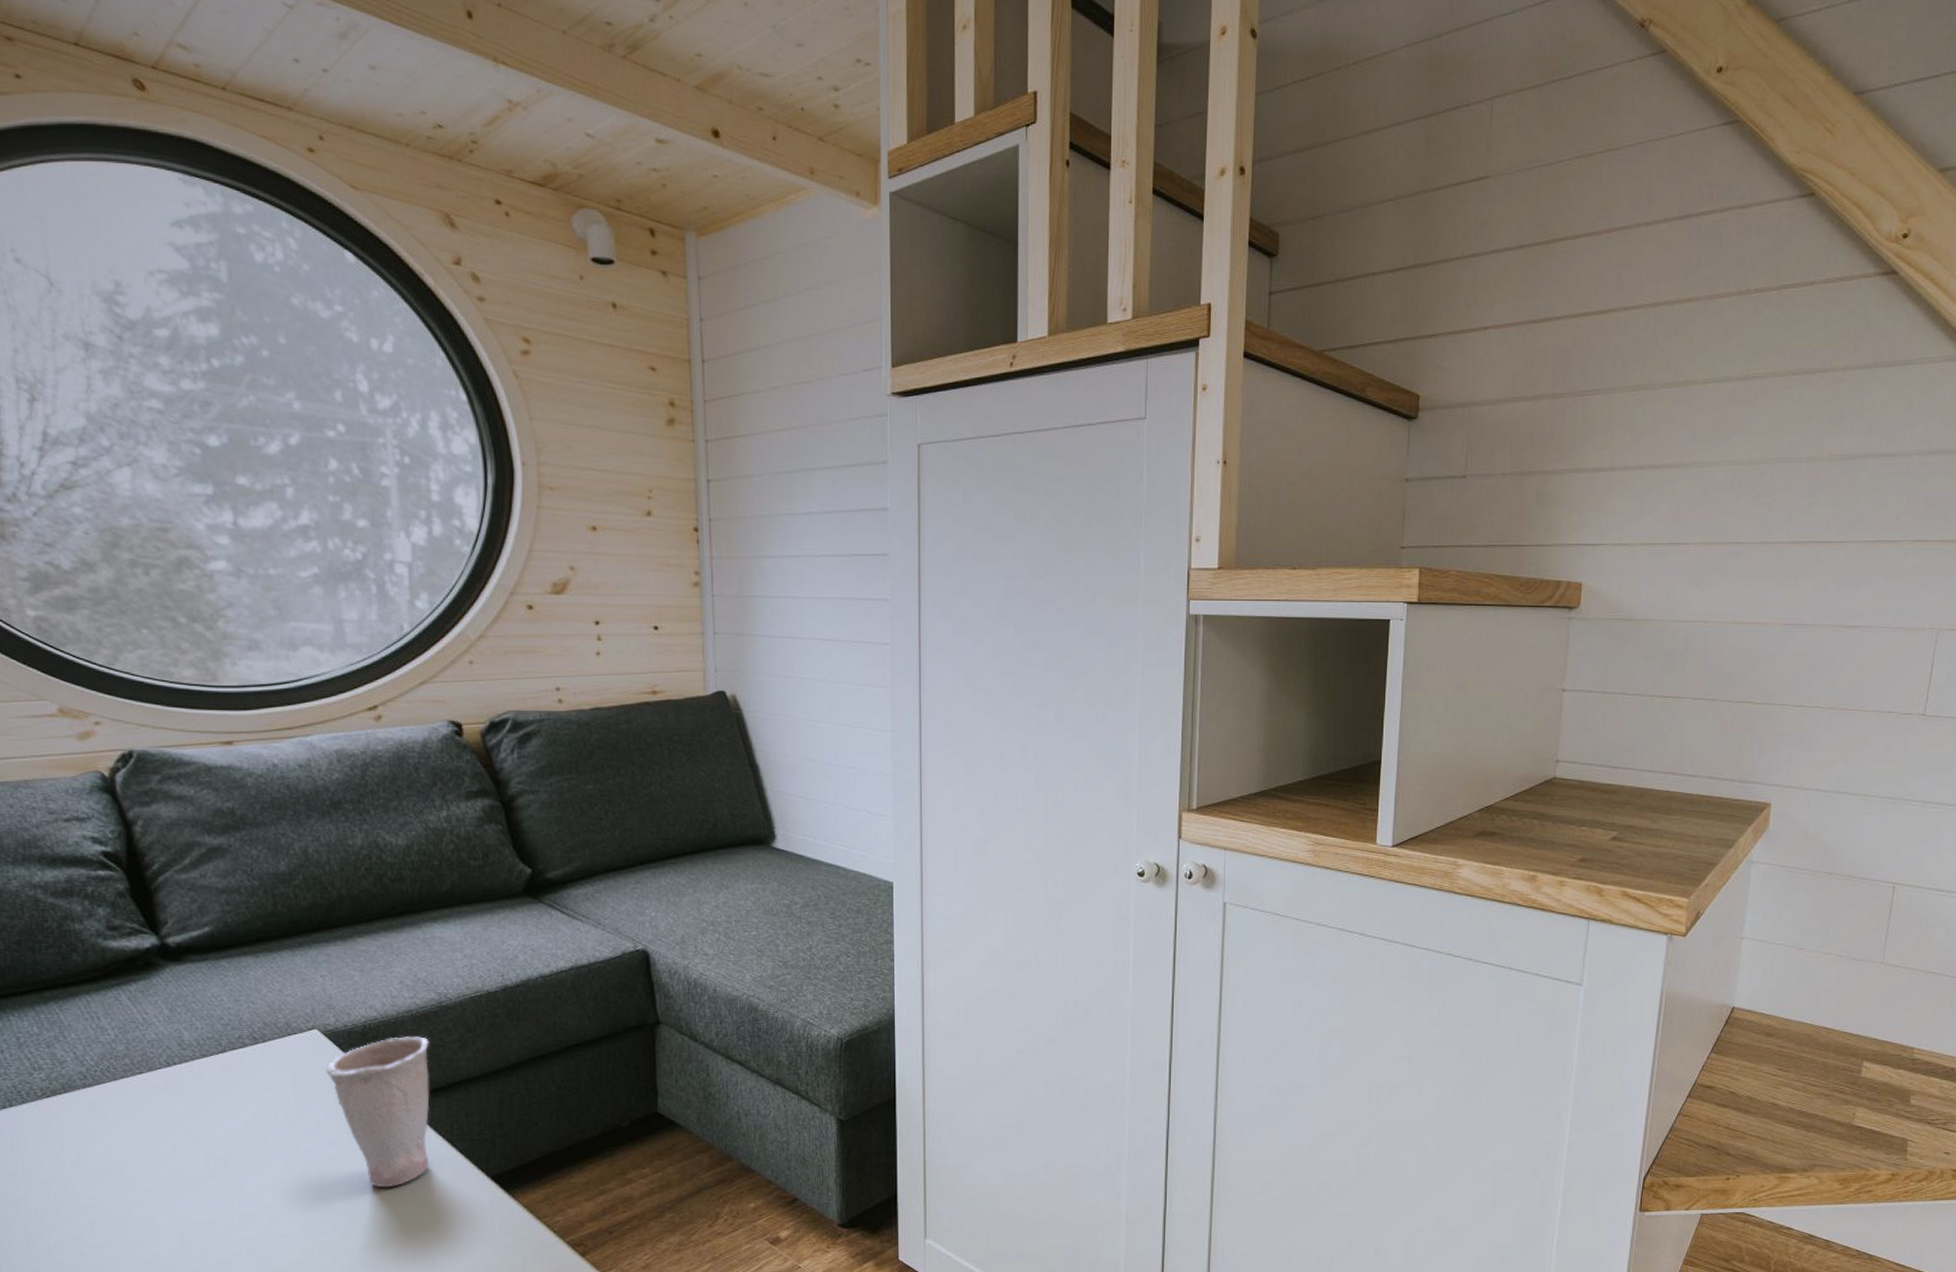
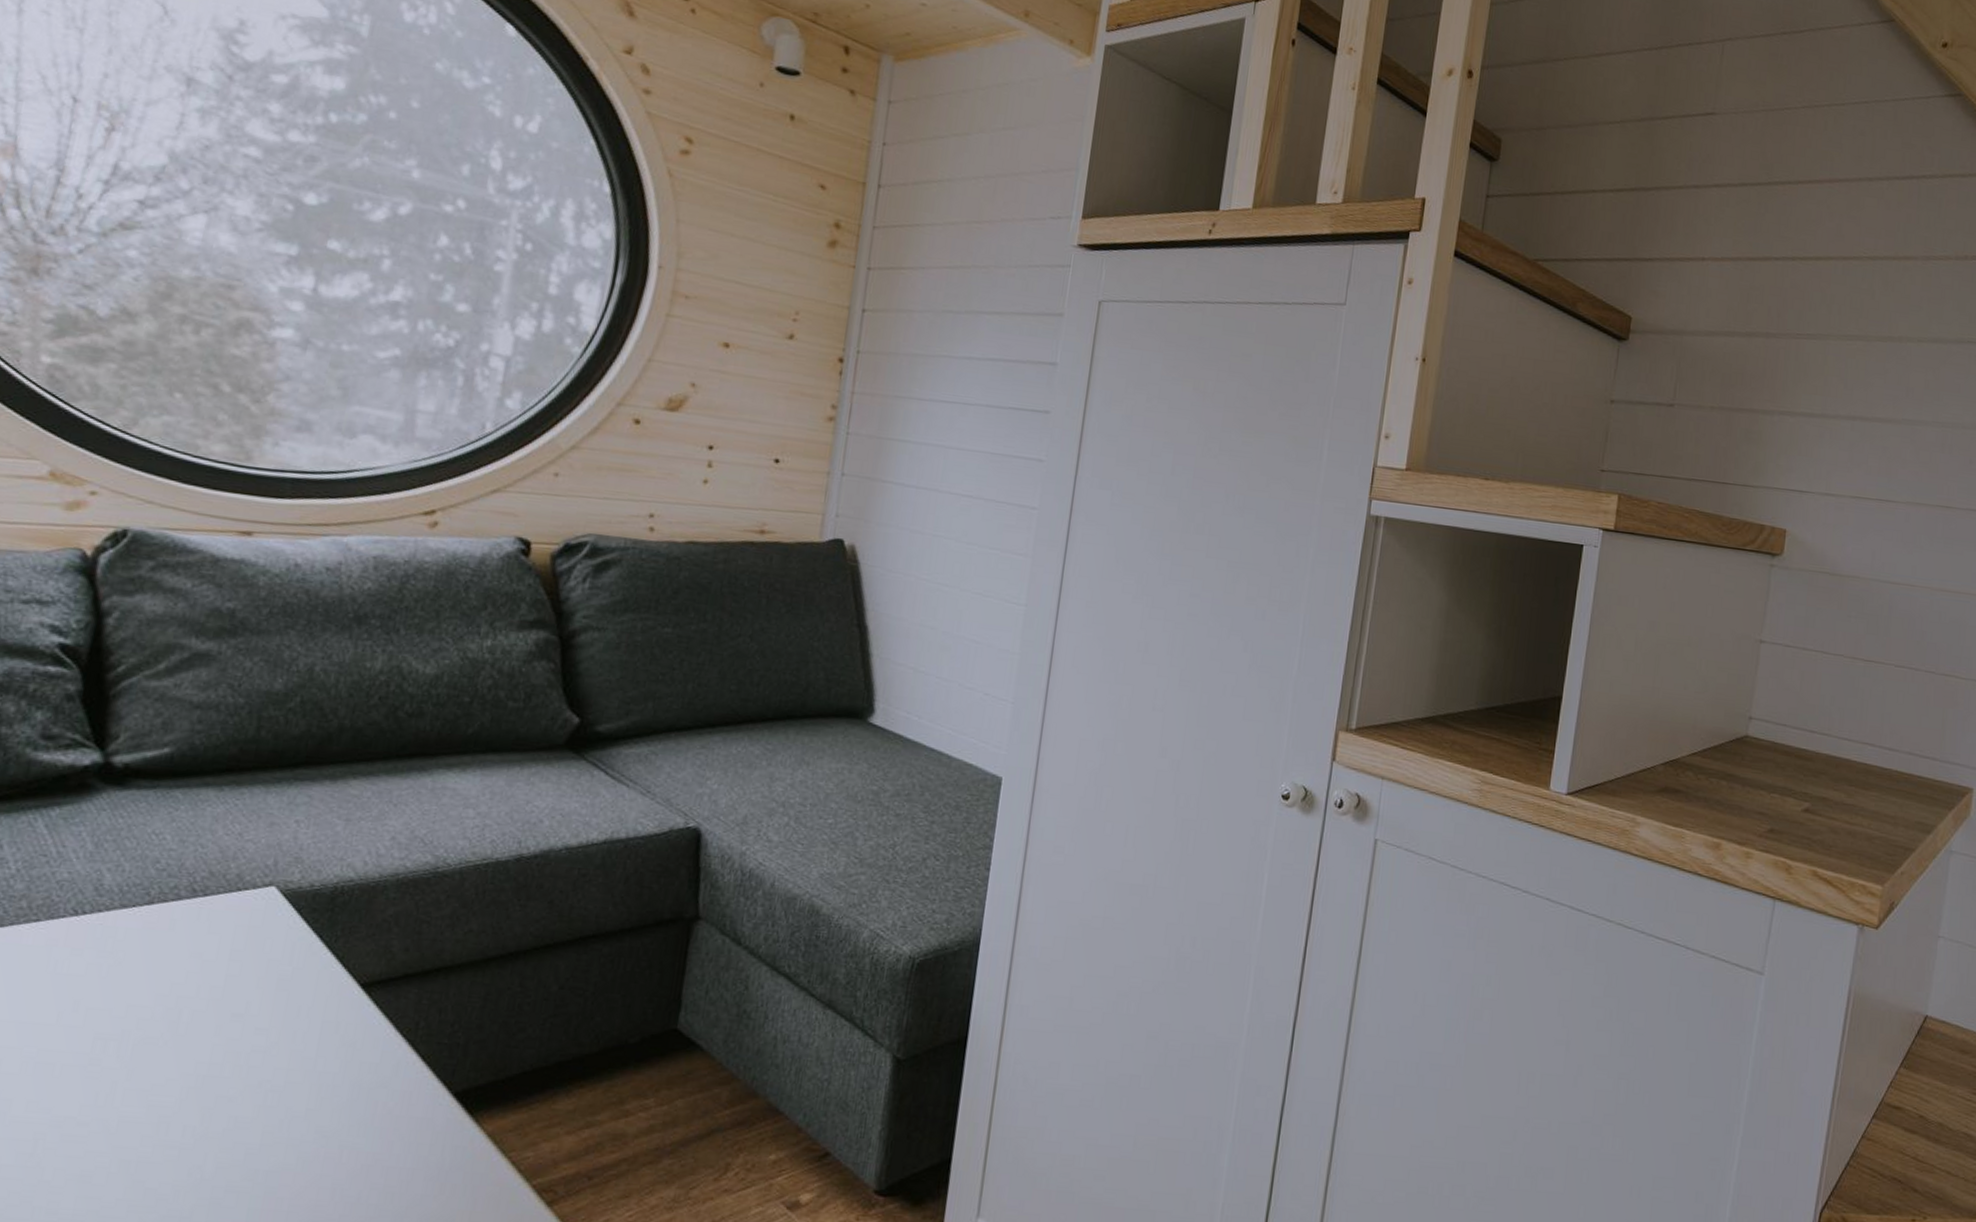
cup: present [326,1036,430,1188] -> none [274,905,414,1096]

